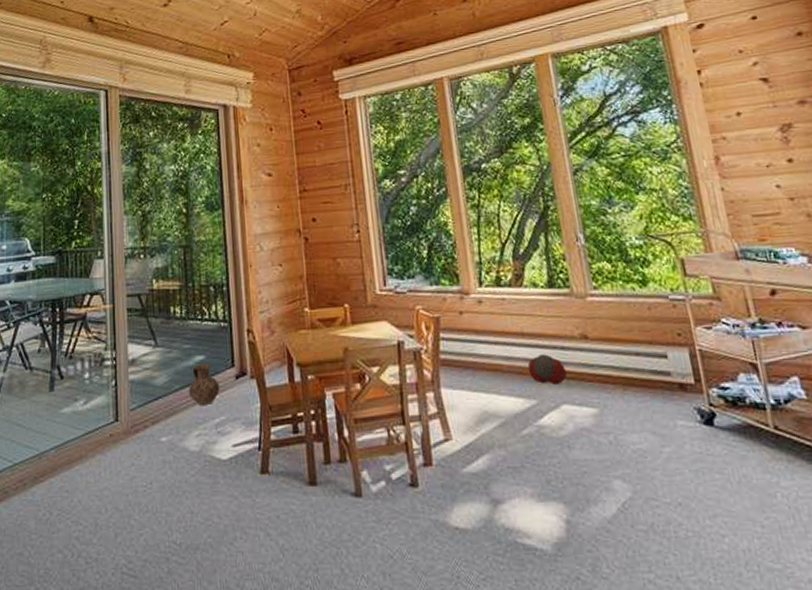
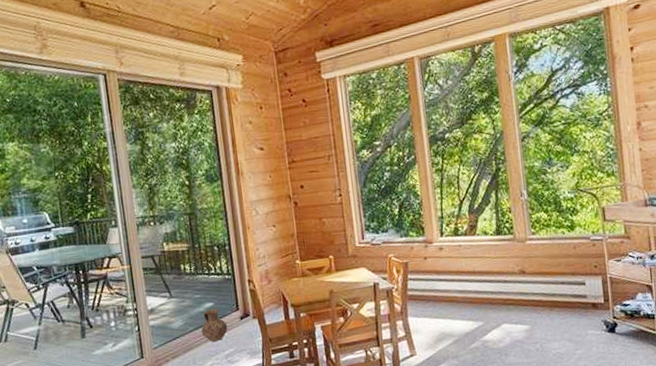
ball: present [527,354,567,385] -> none [477,287,507,310]

